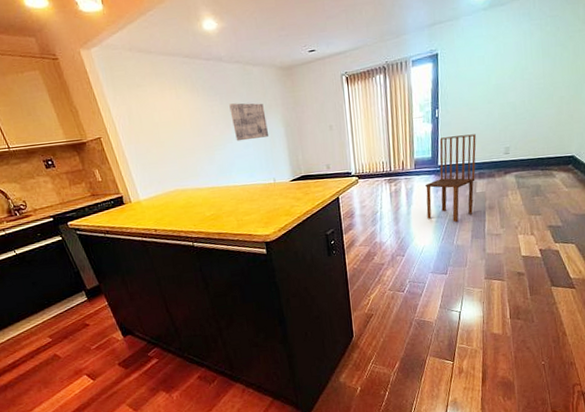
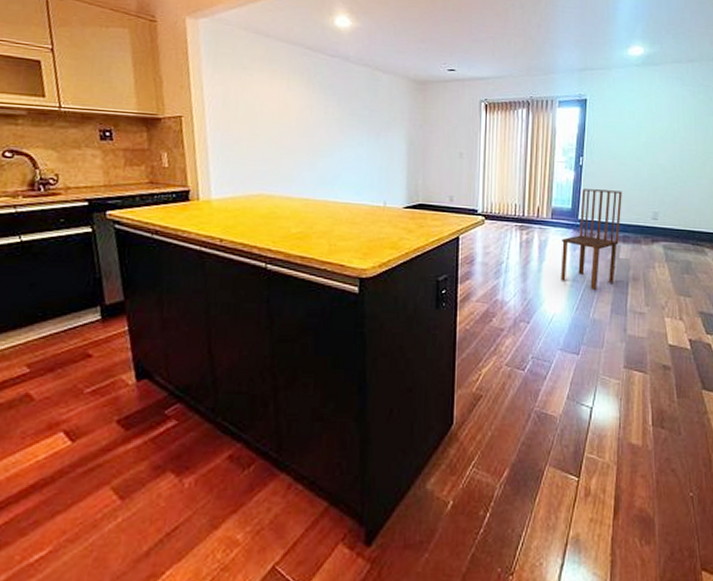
wall art: present [229,103,269,141] -> none [346,107,388,152]

